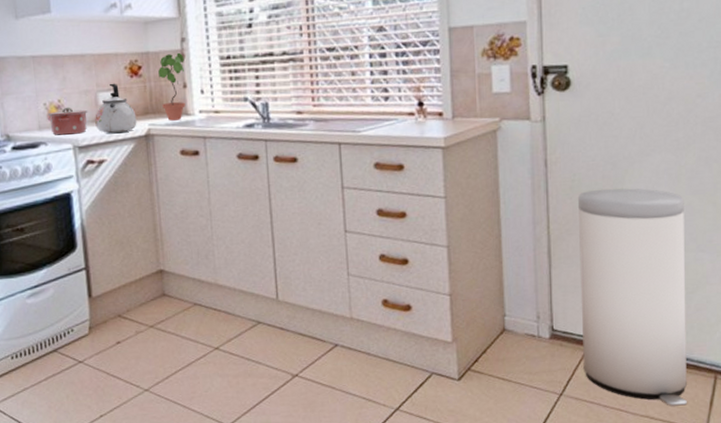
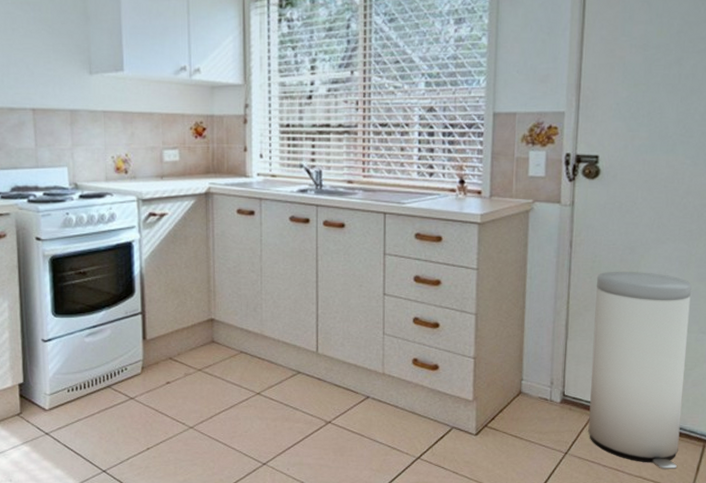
casserole: present [48,107,88,136] -> none [115,161,153,187]
kettle: present [95,83,137,134] -> none [159,142,198,190]
potted plant: present [158,52,185,121] -> none [221,117,247,181]

